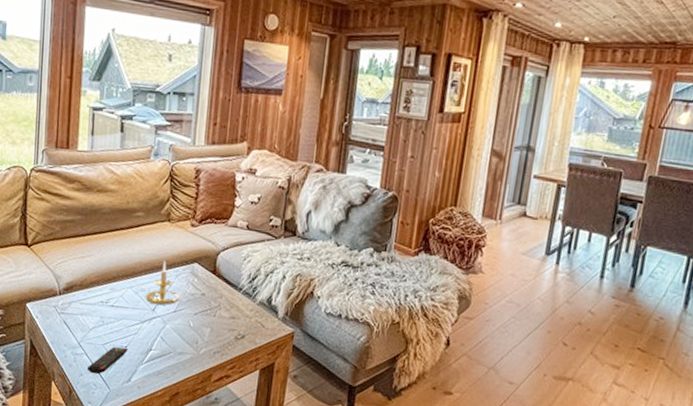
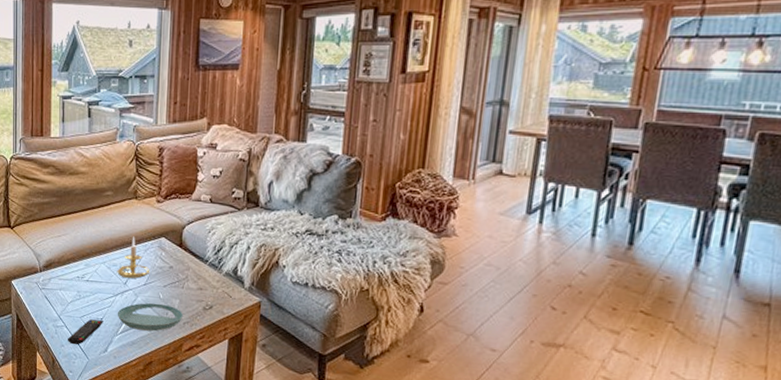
saucer: none [143,331,213,361] -> present [117,303,183,332]

